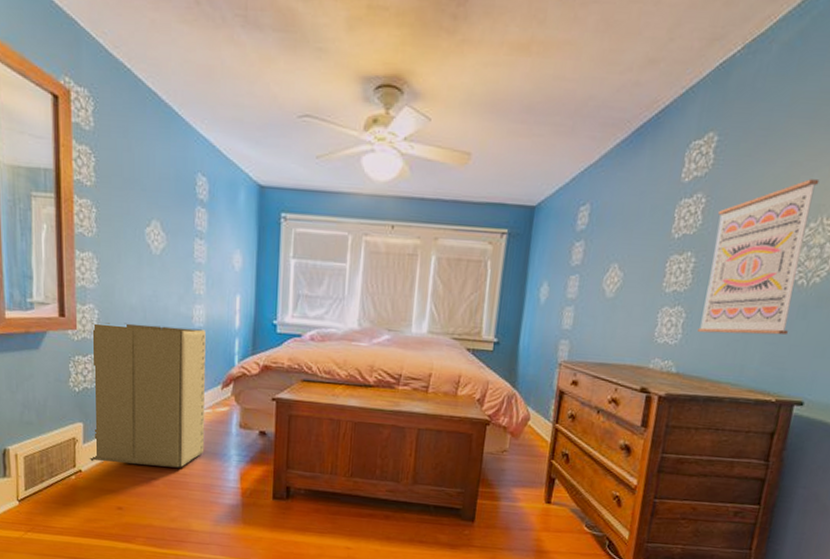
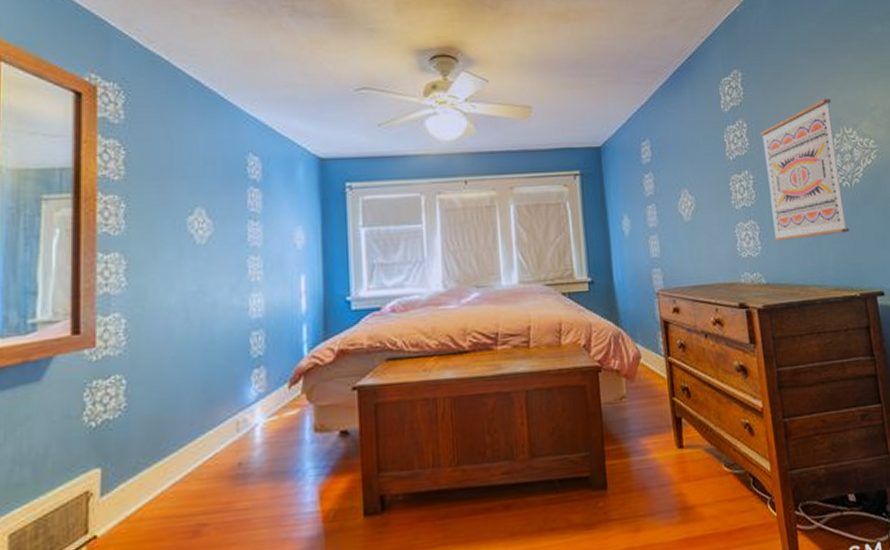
laundry hamper: present [89,322,206,469] -> none [108,320,271,521]

